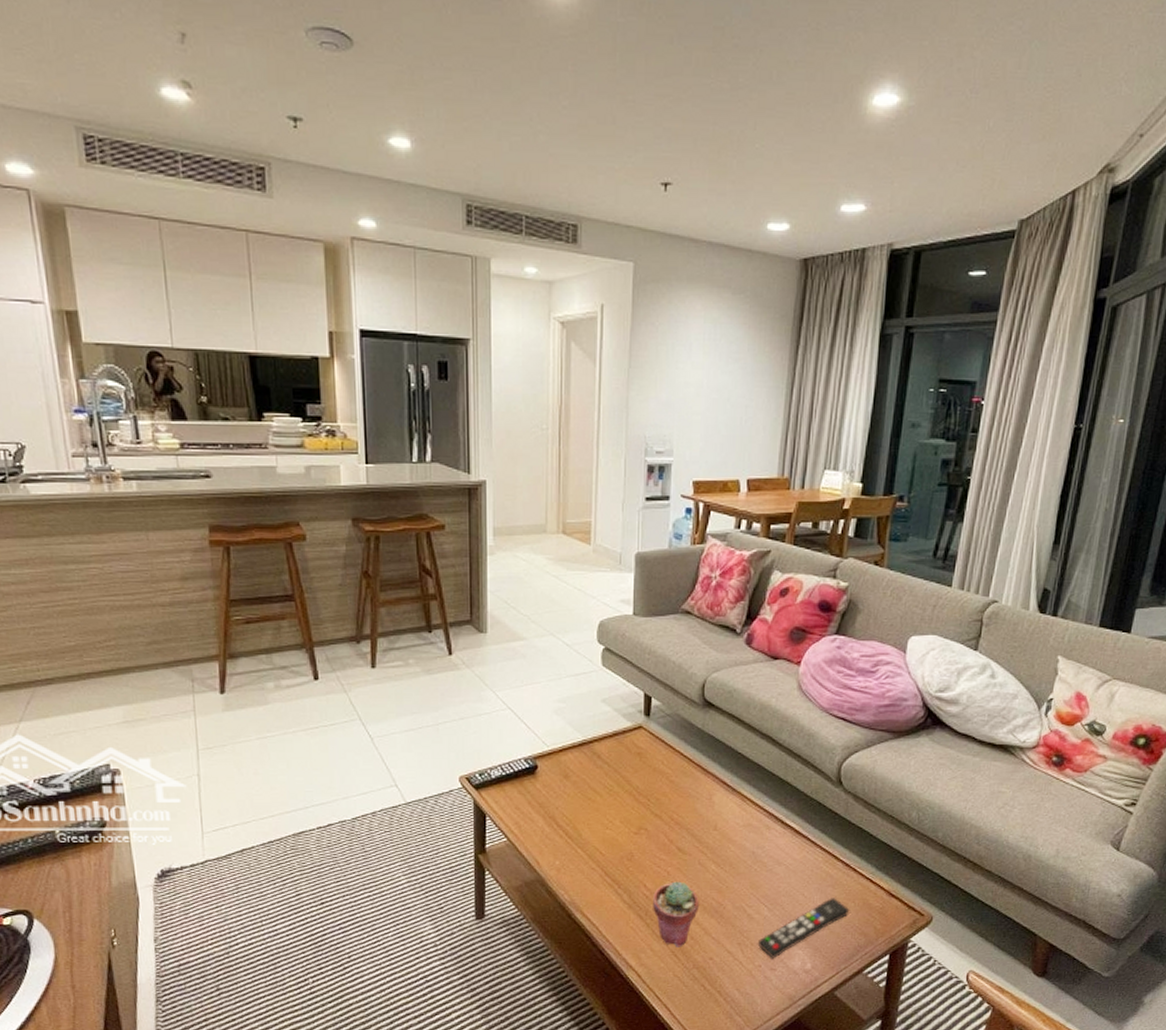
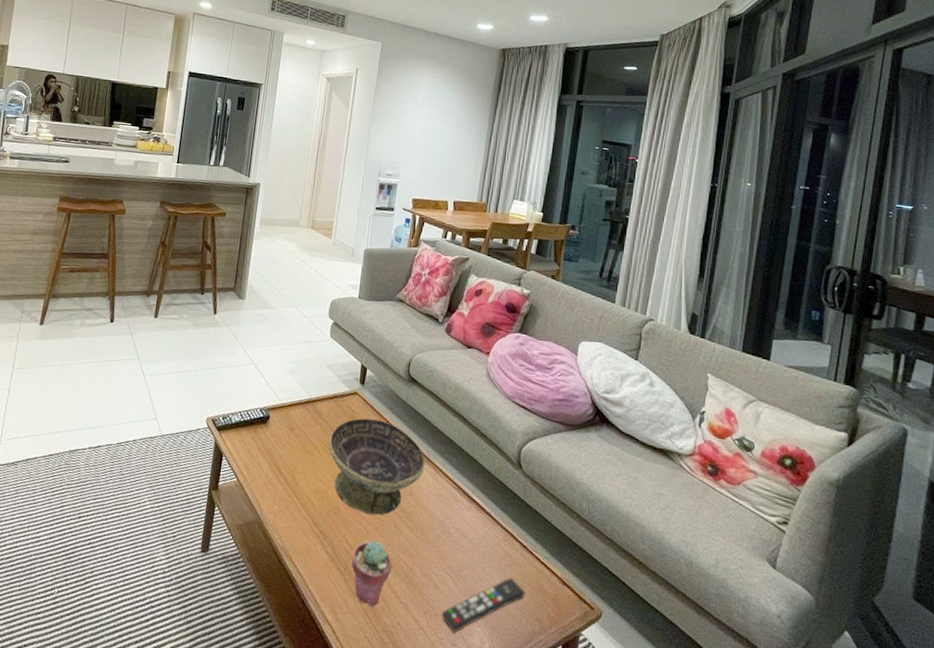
decorative bowl: none [613,754,730,855] -> present [328,418,425,516]

